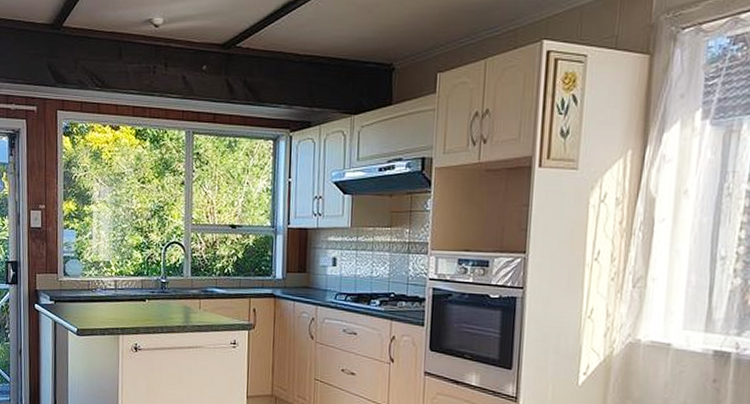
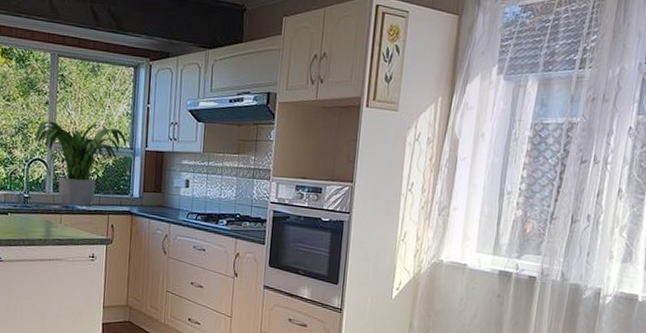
potted plant: none [170,202,268,291] -> present [34,121,127,207]

